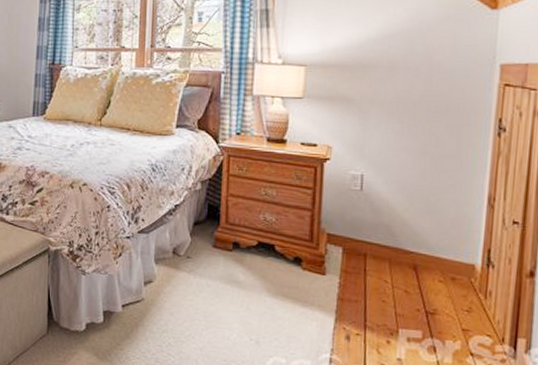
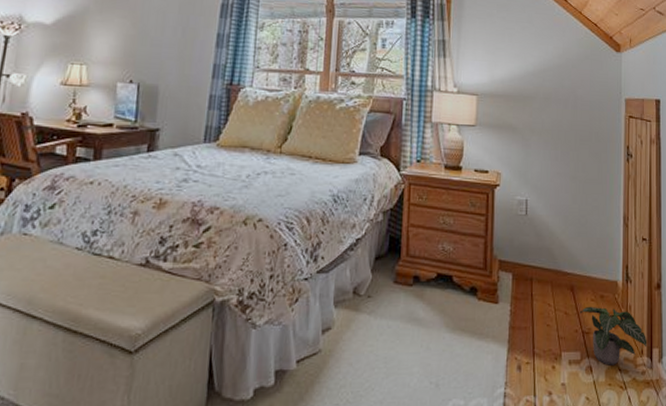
potted plant: none [422,287,511,349] -> present [579,306,647,366]

